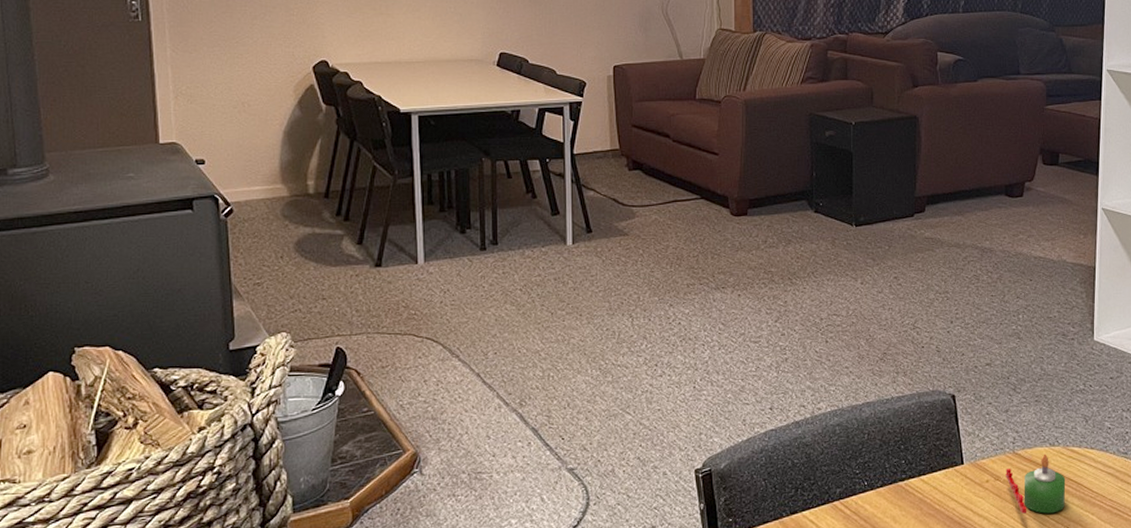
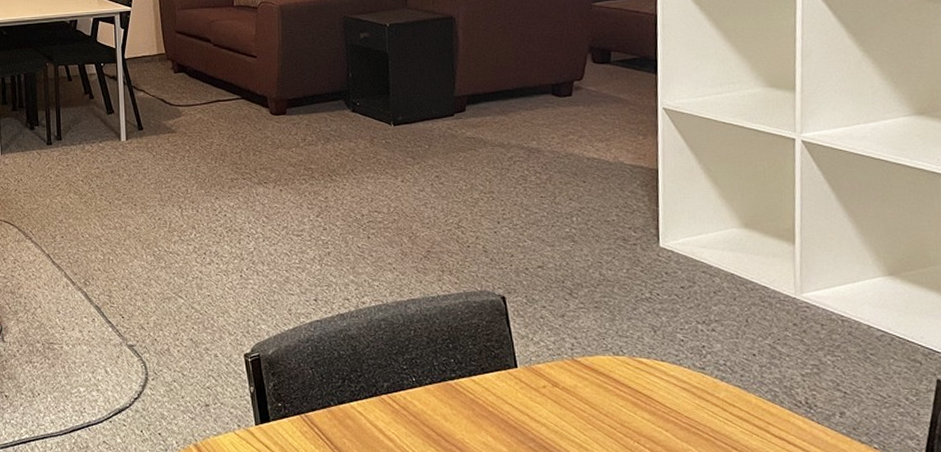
candle: present [1006,454,1066,514] -> none [564,363,634,426]

